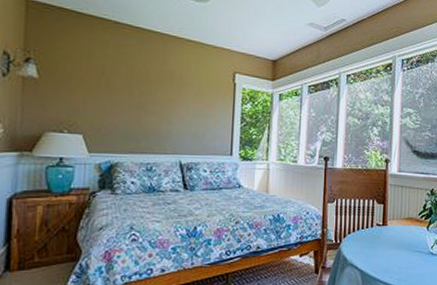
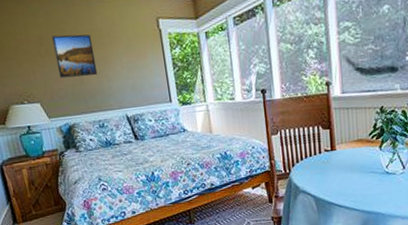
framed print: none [114,69,161,116] -> present [51,34,98,78]

